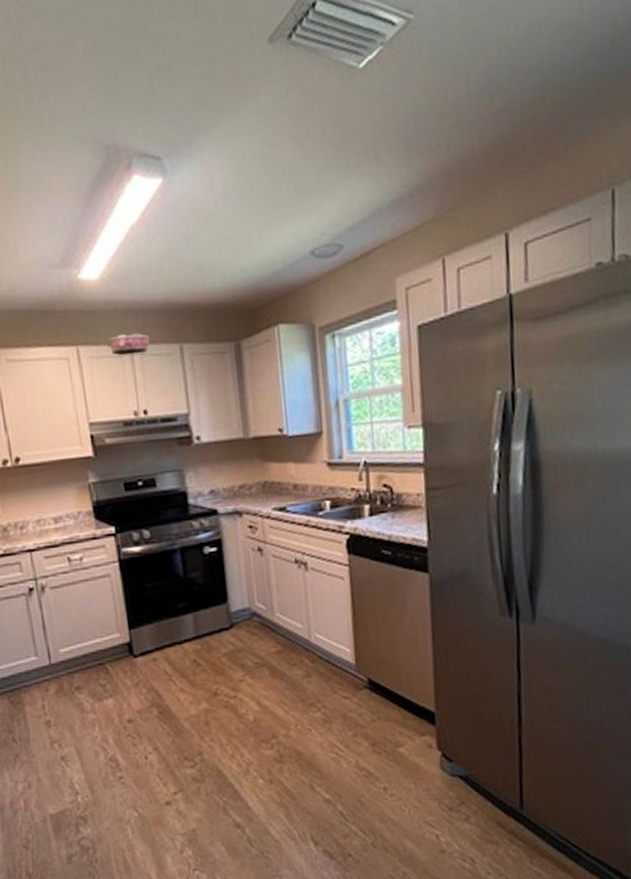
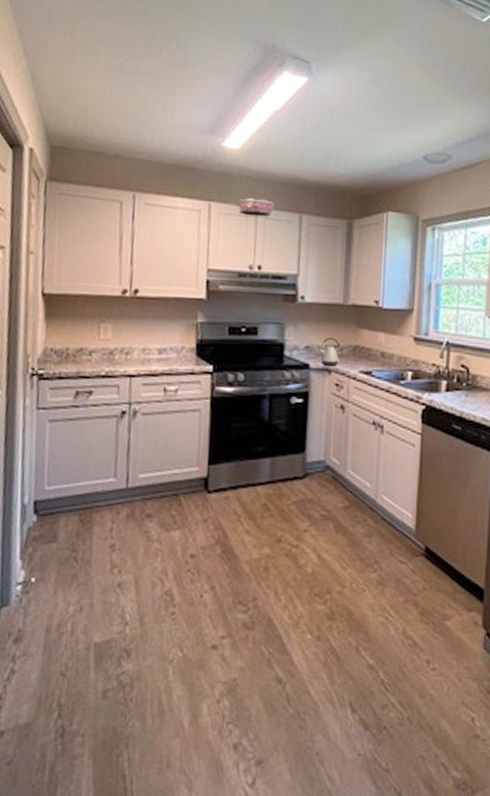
kettle: none [225,477,250,509] -> present [319,337,340,366]

